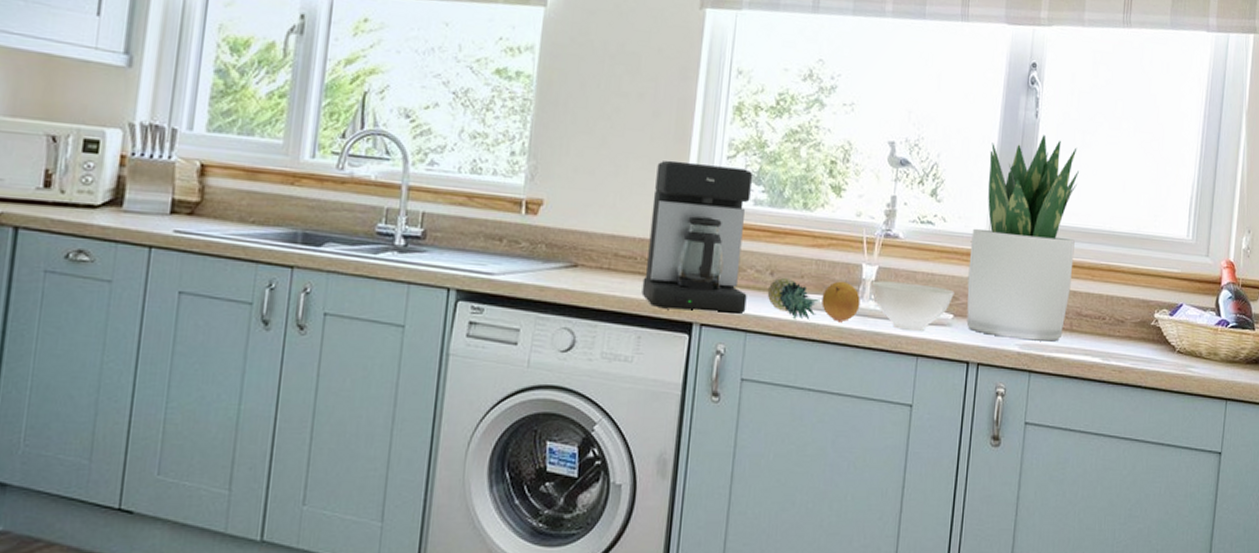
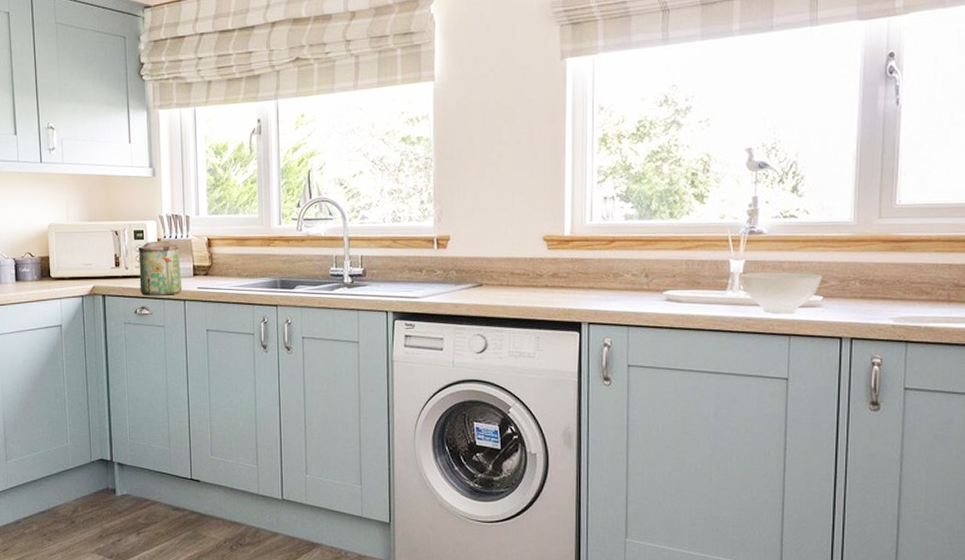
canister: none [79,157,155,239] -> present [138,240,183,297]
coffee maker: present [641,160,753,315] -> none [536,190,626,313]
fruit: present [767,278,821,320] -> none [644,279,693,313]
fruit: present [822,281,860,322] -> none [694,276,730,311]
planter: present [966,135,1079,342] -> none [835,120,948,314]

